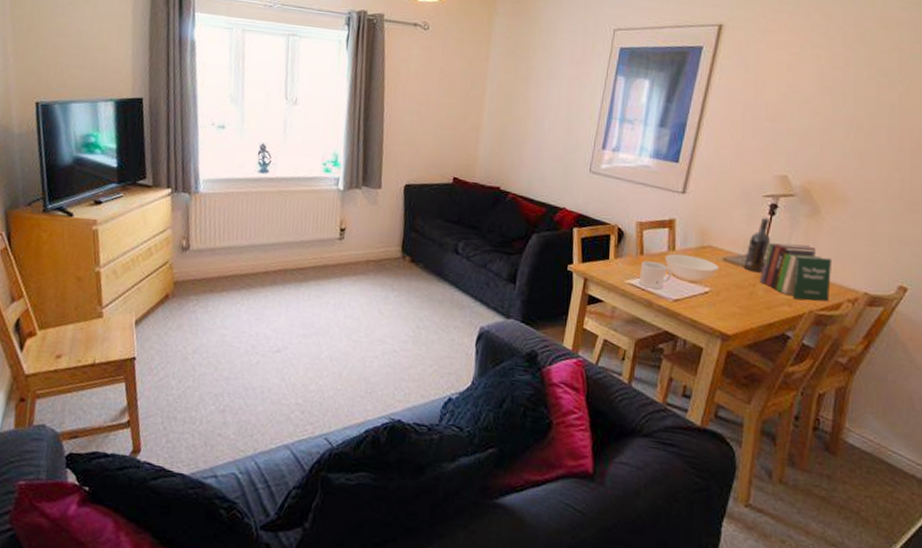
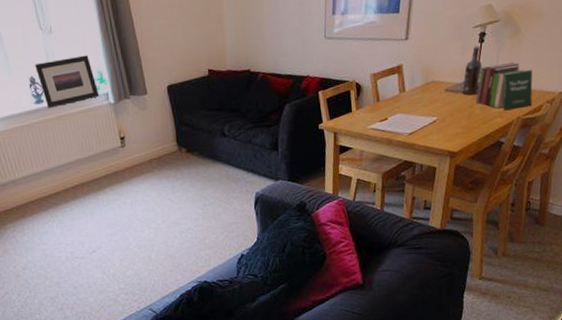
picture frame: none [269,131,330,181] -> present [35,55,100,108]
mug: present [639,261,673,290] -> none [378,105,406,129]
bowl: present [665,253,719,283] -> none [397,93,442,116]

